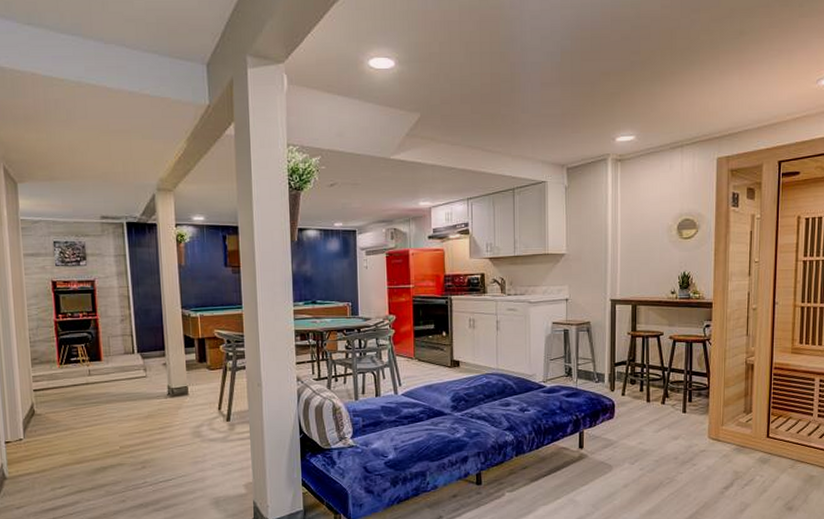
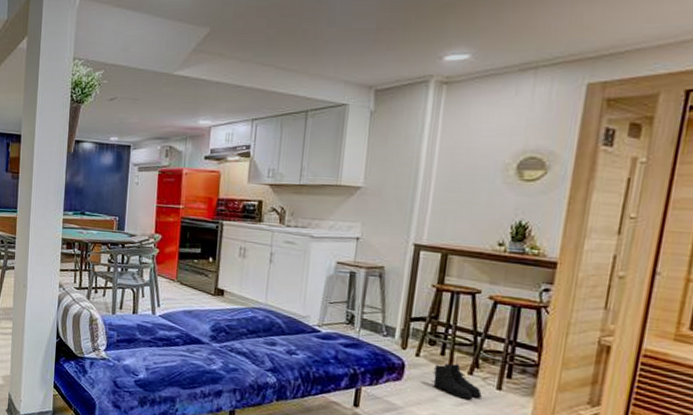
boots: none [636,397,673,425] -> present [433,363,482,400]

